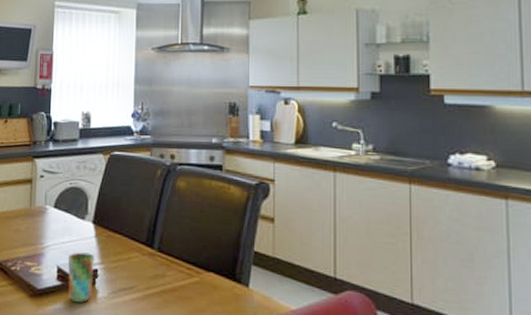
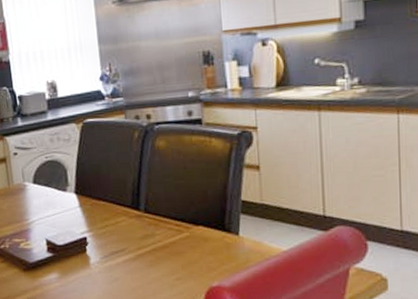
cup: present [68,252,95,303] -> none [55,223,85,271]

